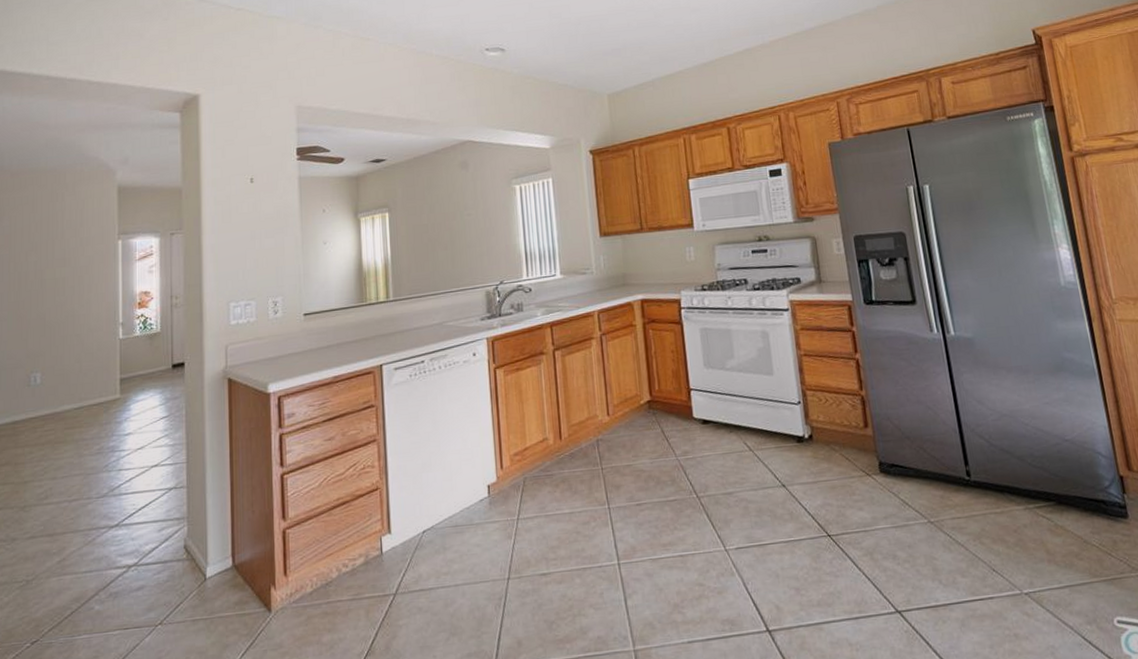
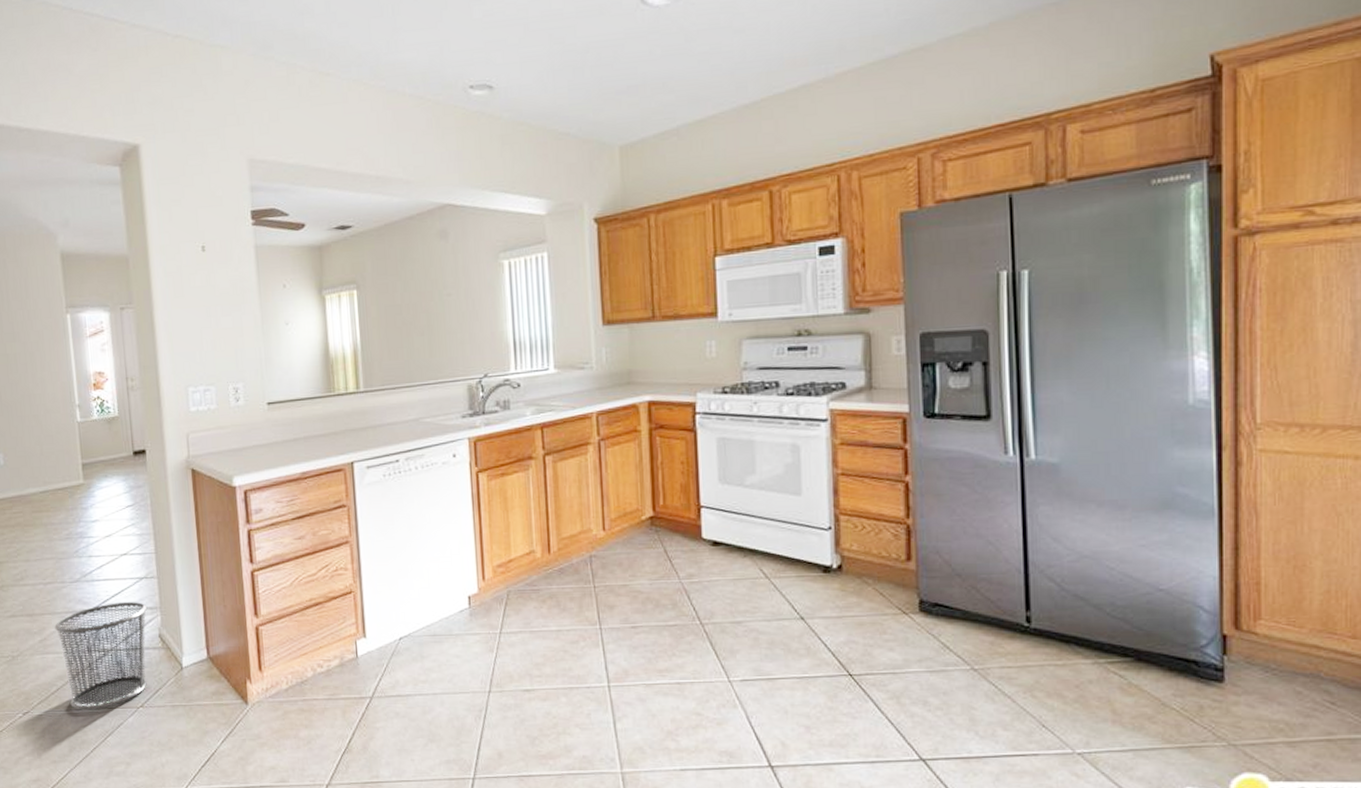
waste bin: none [76,513,175,634] -> present [55,602,148,710]

